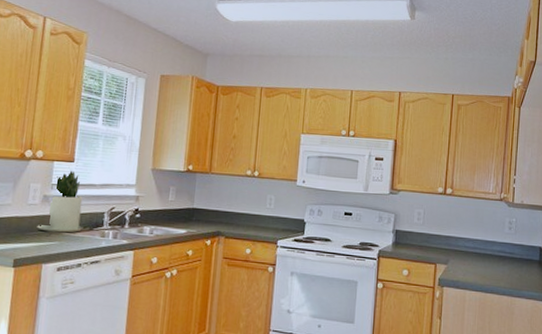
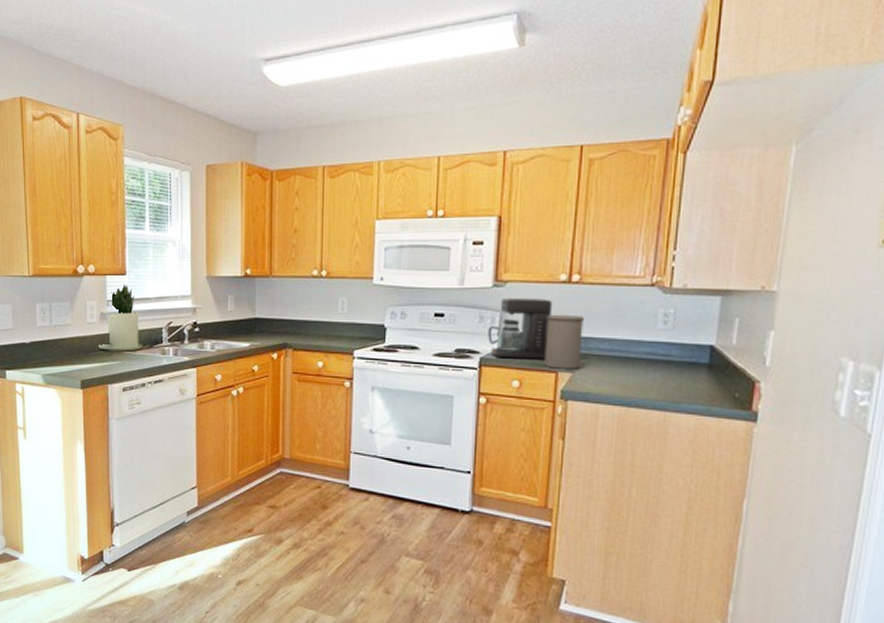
coffee maker: none [385,203,433,253] -> present [488,298,553,359]
canister: none [426,218,456,262] -> present [544,314,585,369]

